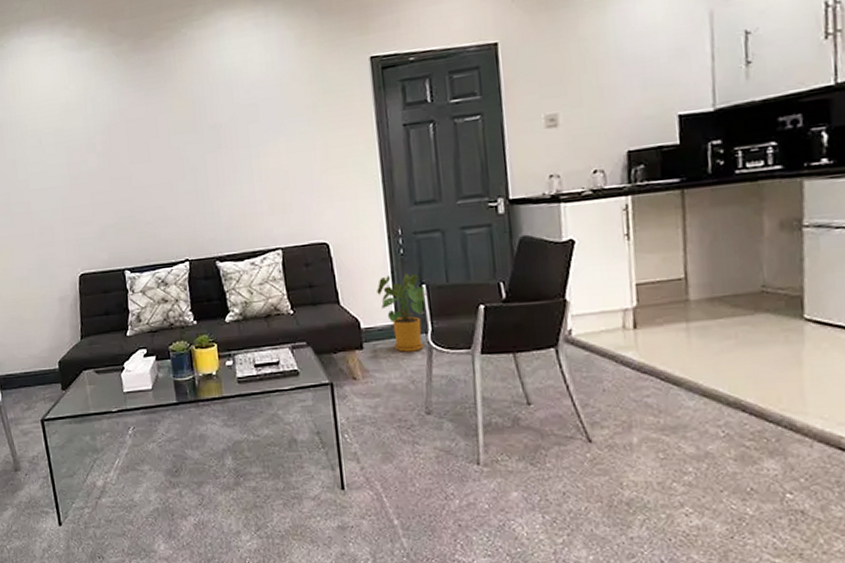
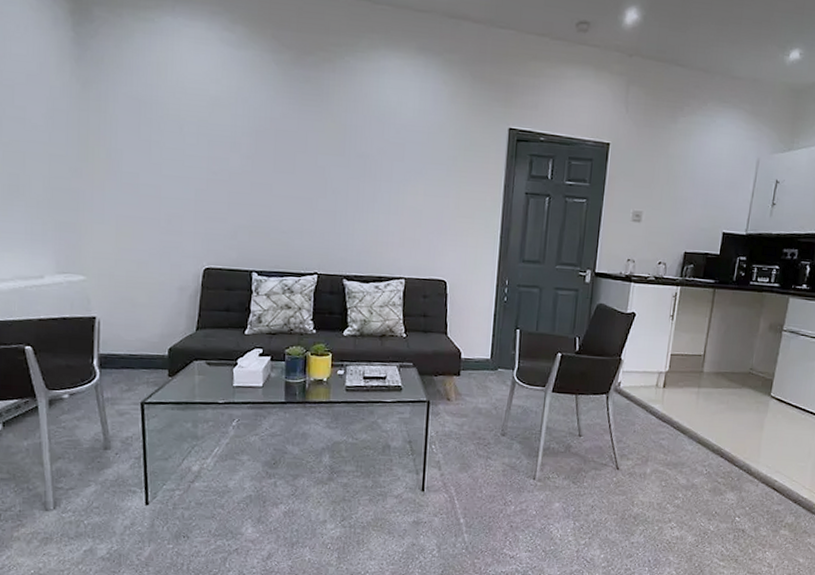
house plant: present [377,274,426,352] -> none [479,317,519,383]

